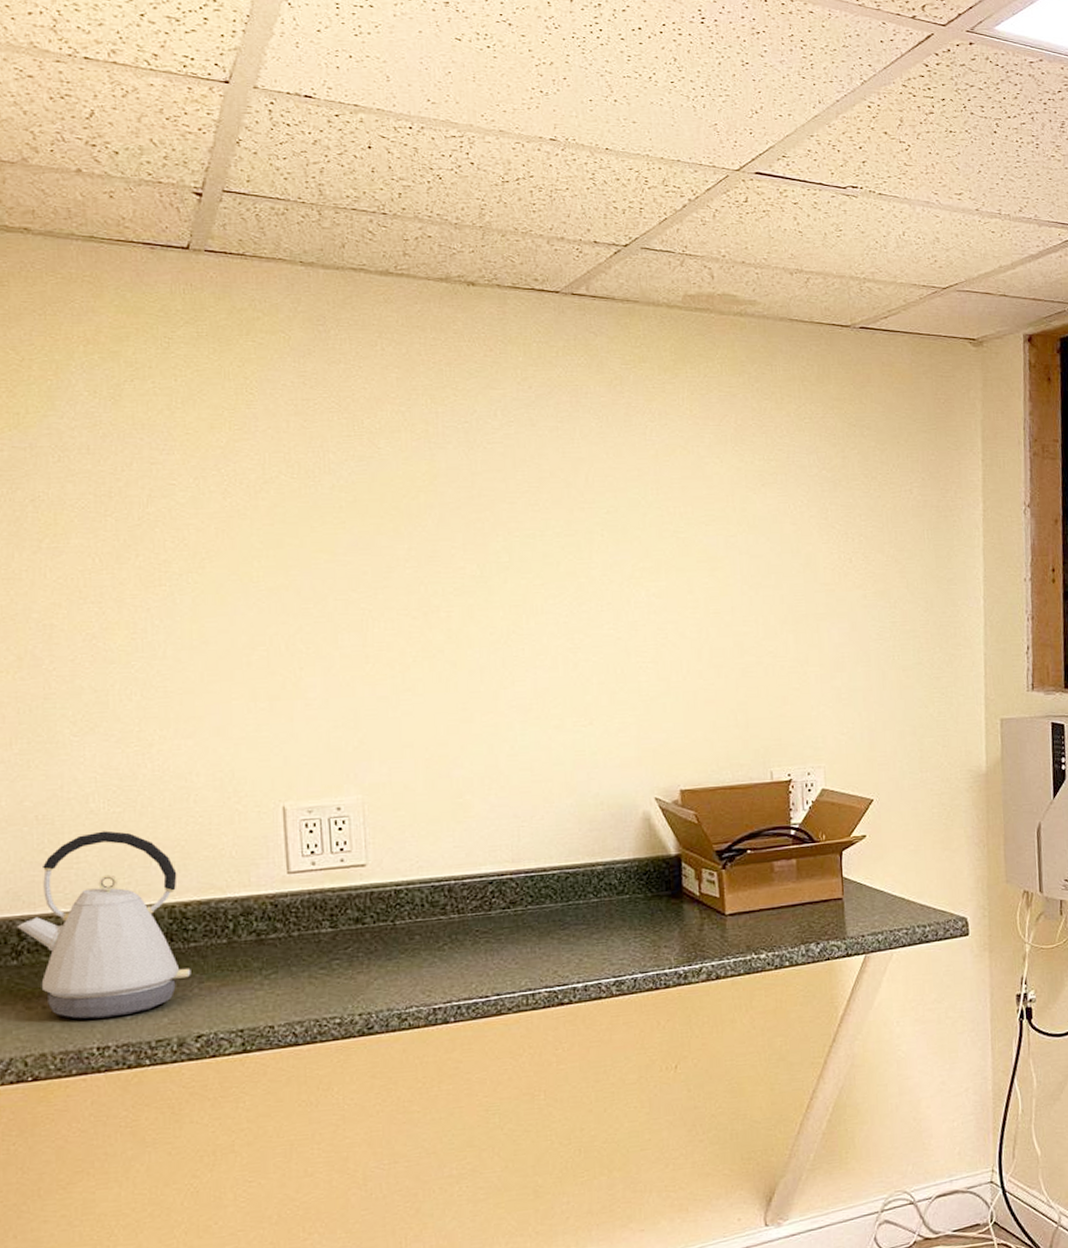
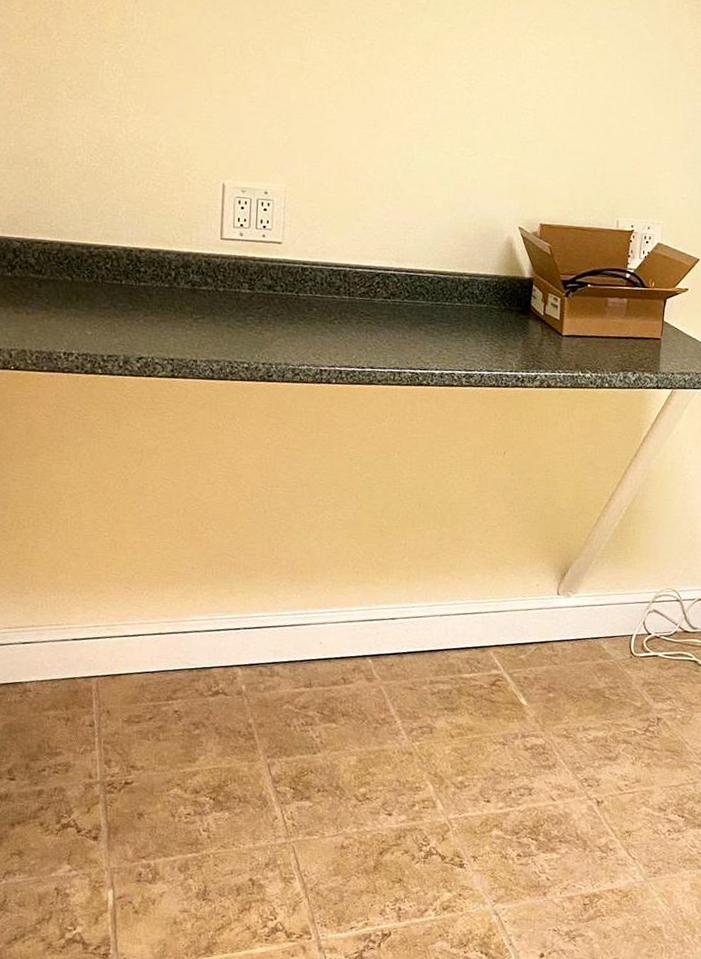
kettle: present [17,830,191,1019] -> none [13,179,140,331]

